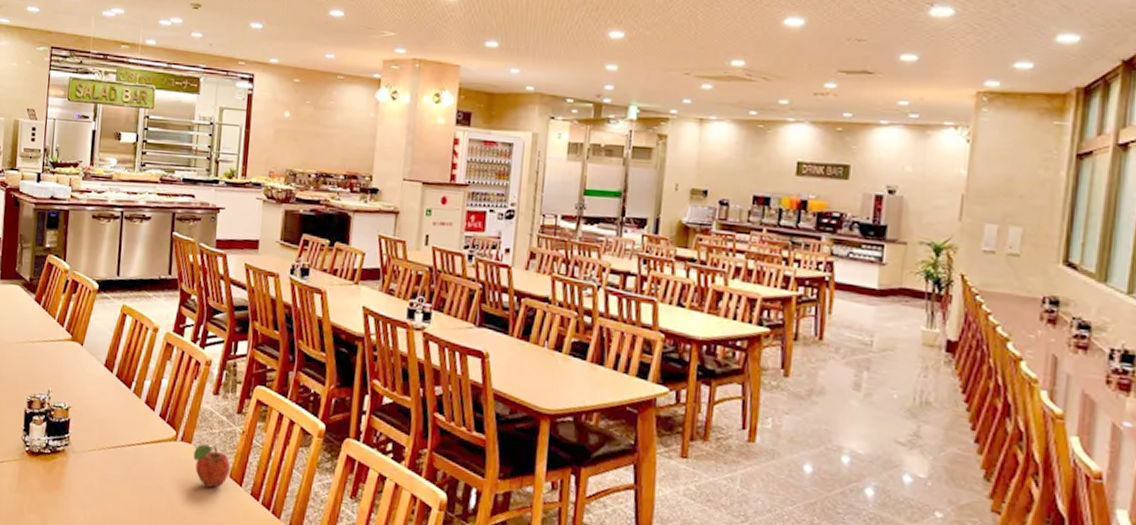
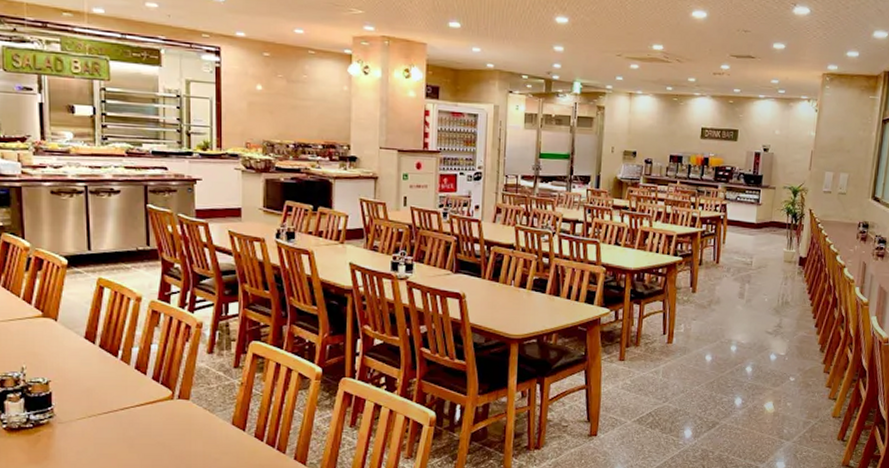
fruit: present [193,444,230,488] -> none [193,399,231,436]

